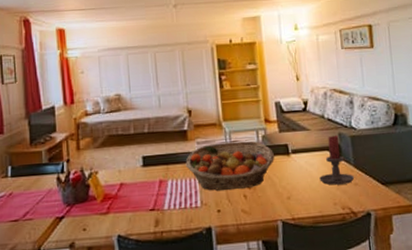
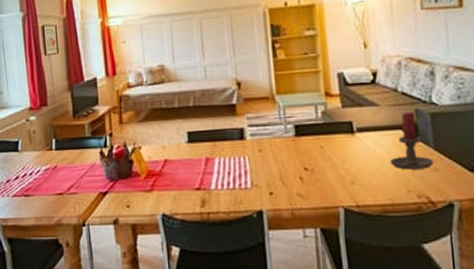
fruit basket: present [185,141,274,191] -> none [234,117,336,171]

